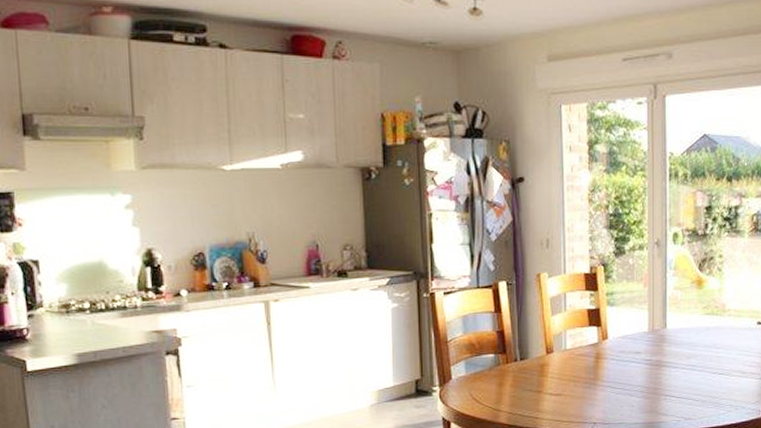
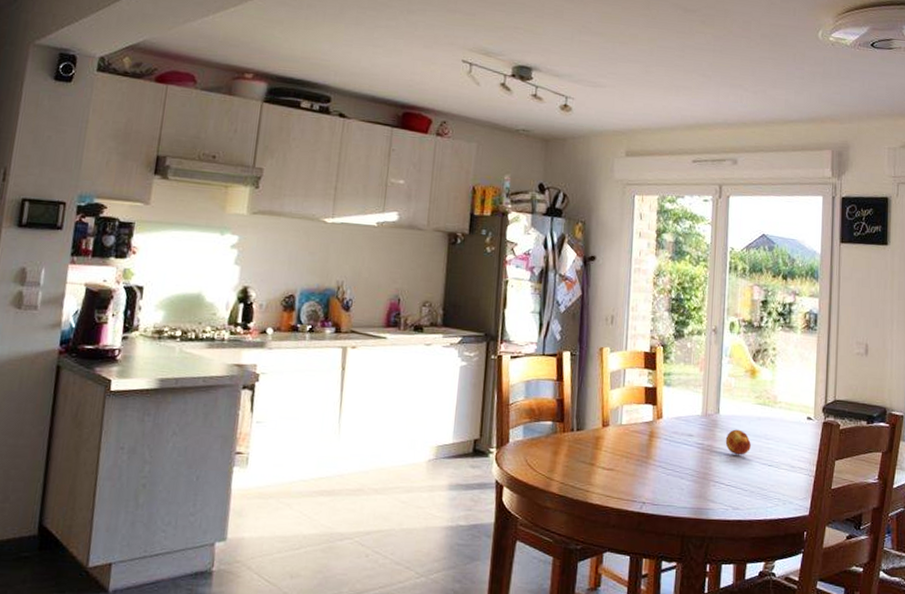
fruit: none [674,341,700,367] -> present [725,429,751,456]

